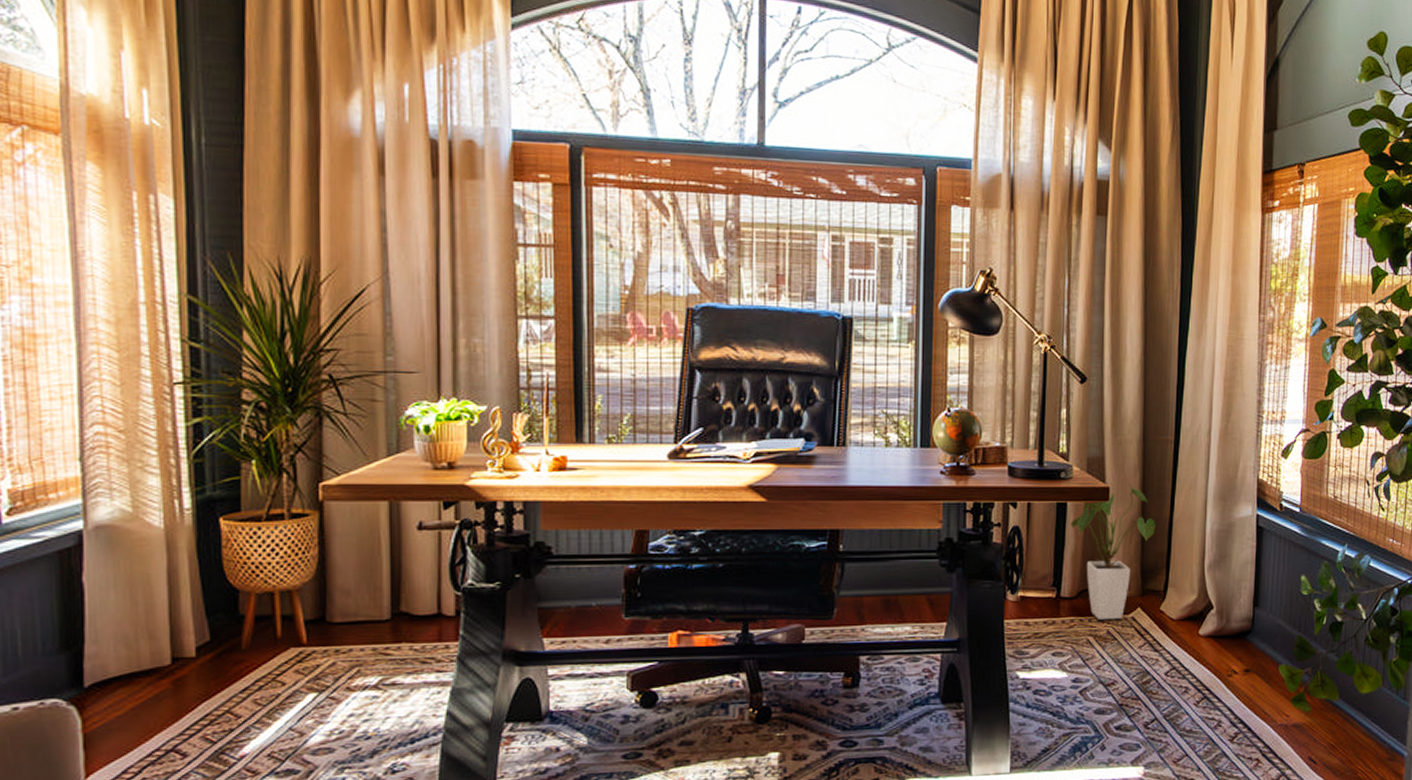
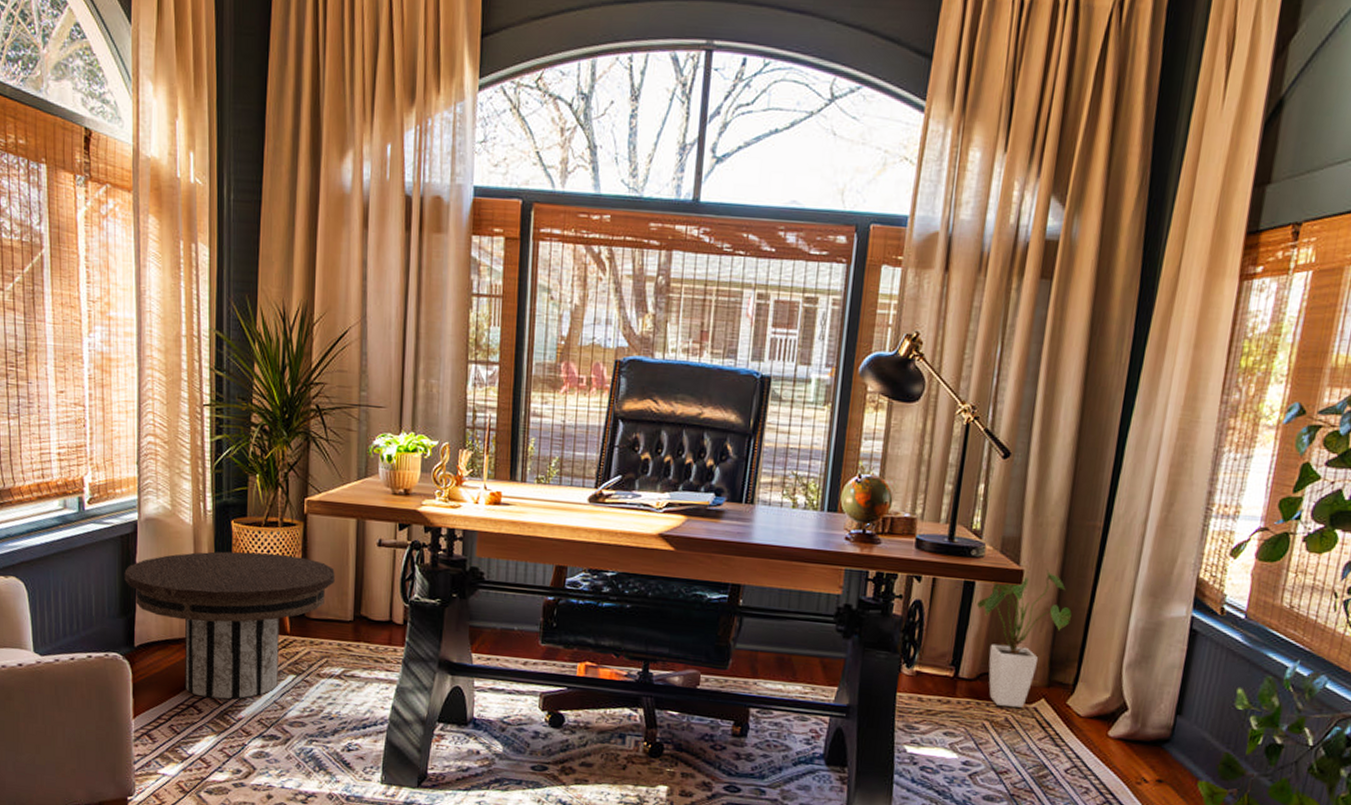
side table: none [65,551,364,737] -> present [124,551,335,699]

